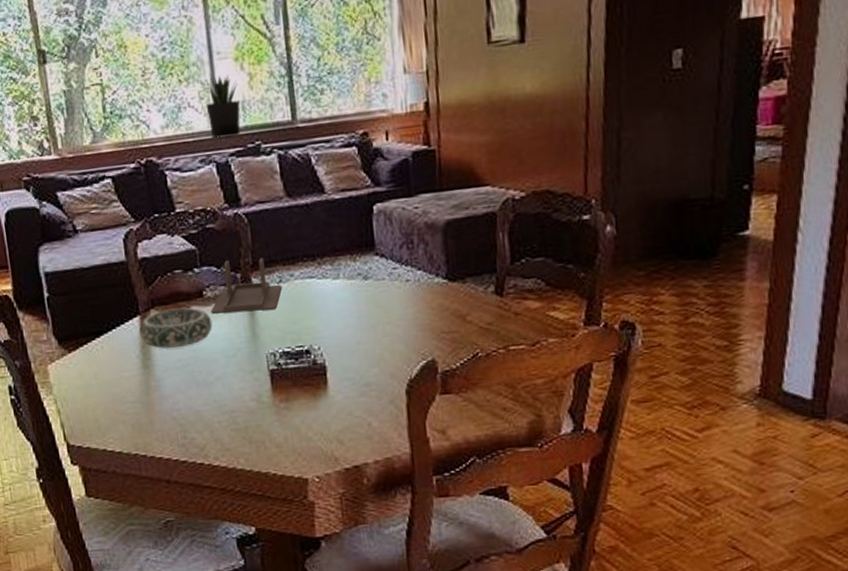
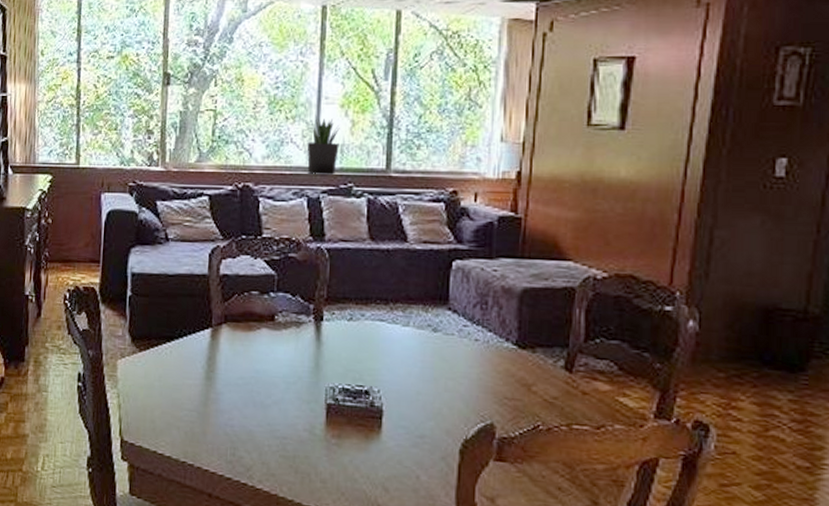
decorative bowl: present [138,307,213,348] -> none [207,327,279,366]
napkin holder: present [211,257,283,314] -> none [279,289,352,345]

